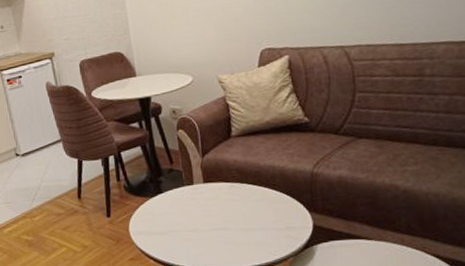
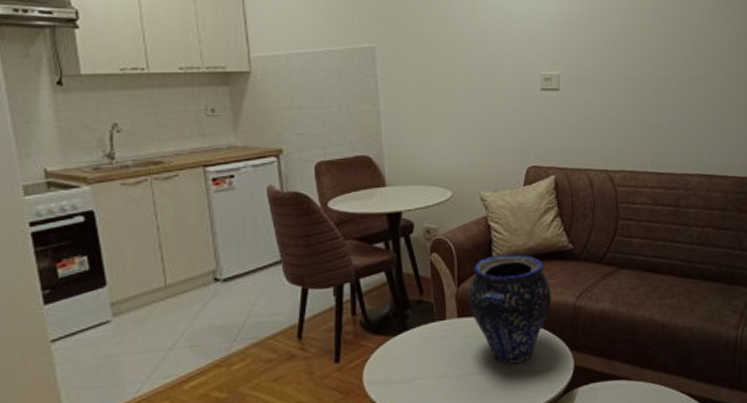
vase: none [212,128,289,222] -> present [468,254,552,364]

